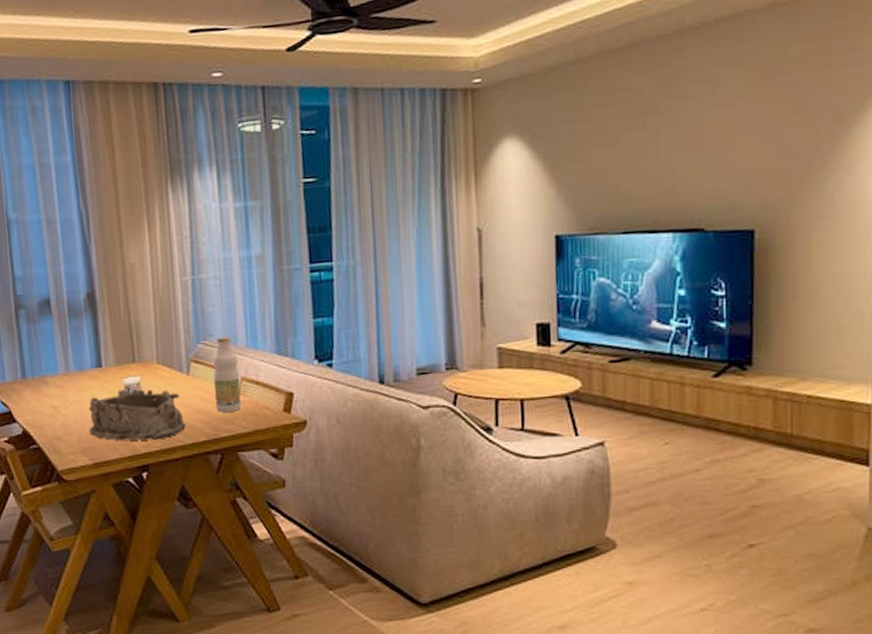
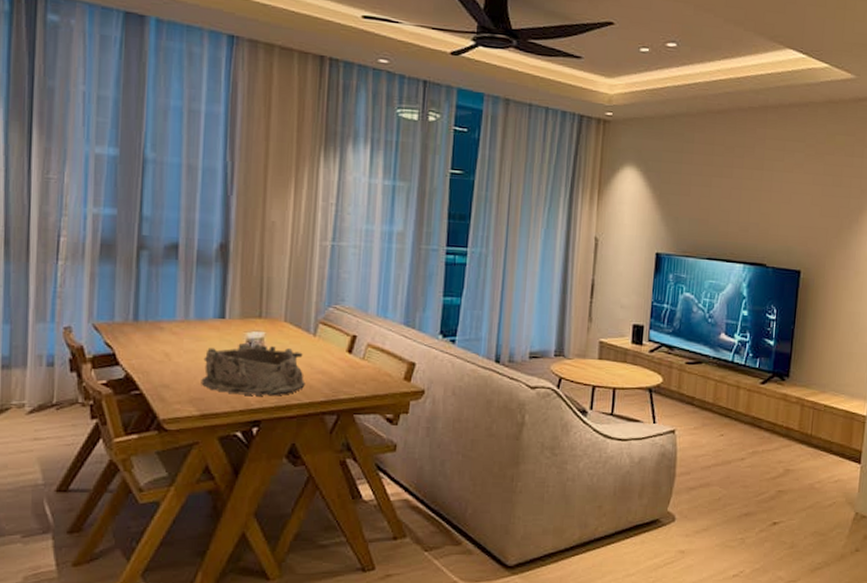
bottle: present [213,337,242,412] -> none [338,303,367,375]

